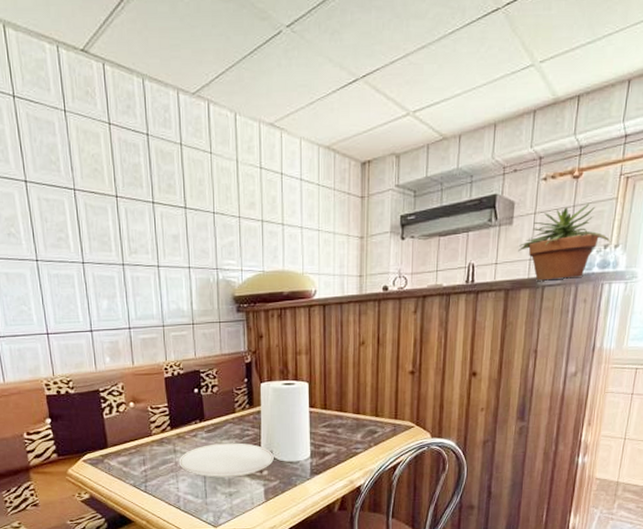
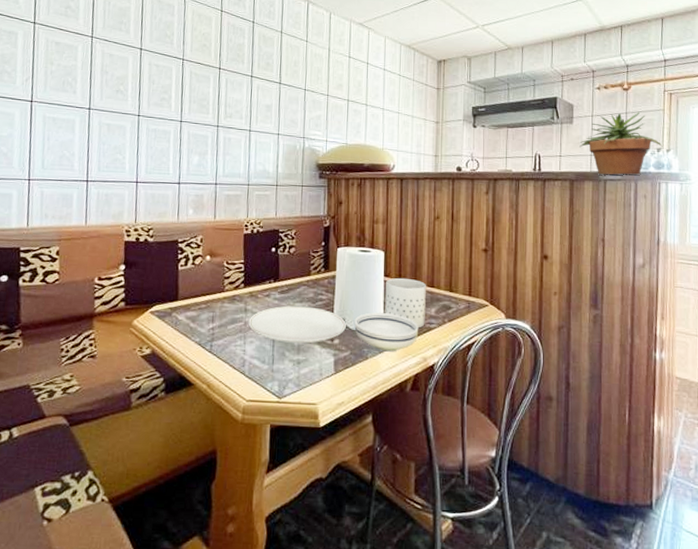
bowl: none [282,442,345,478] -> present [354,312,419,352]
mug: none [311,407,353,453] -> present [385,277,427,327]

